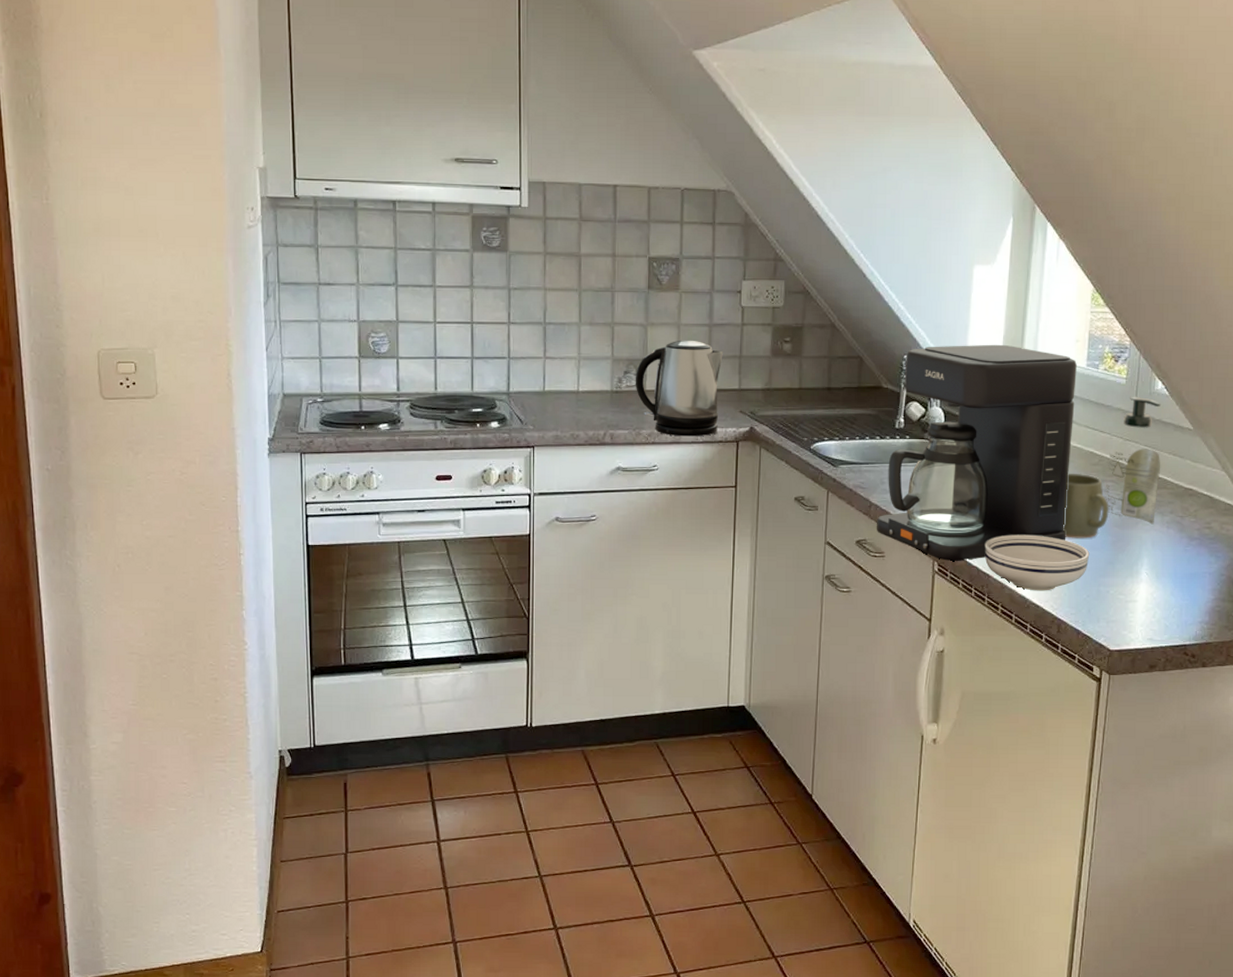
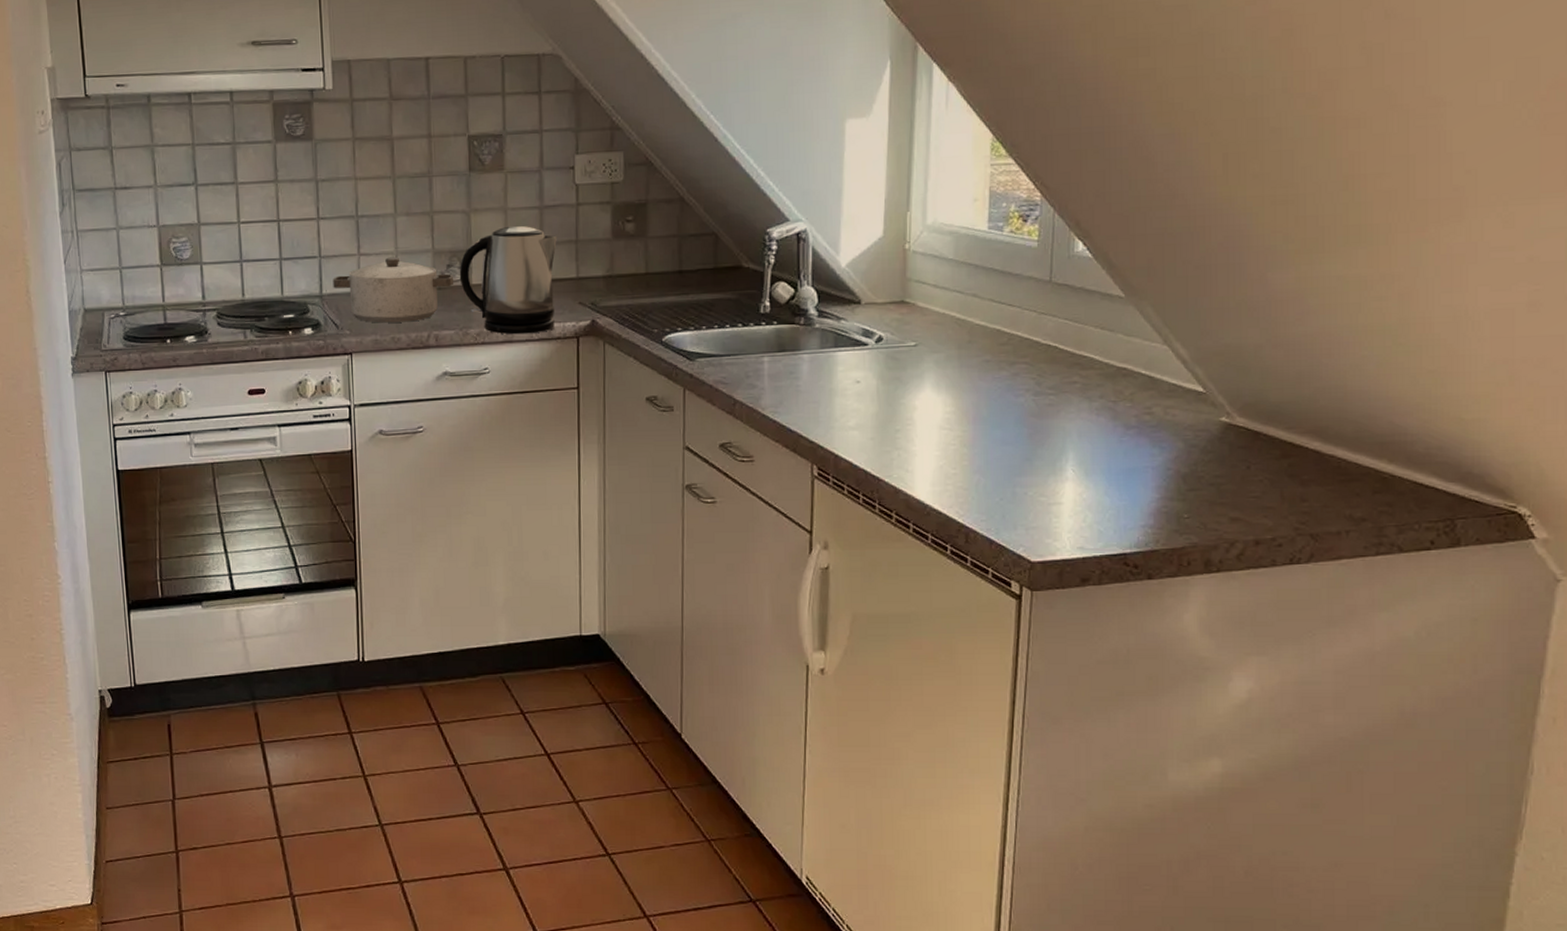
cooking pot: none [520,361,630,421] -> present [333,257,454,323]
coffee maker: present [876,344,1077,561] -> none [742,209,976,464]
bowl: present [984,534,1090,591] -> none [872,429,1002,495]
mug: present [1063,473,1109,539] -> none [967,355,1023,432]
soap dispenser: present [1105,396,1160,525] -> none [1017,261,1085,412]

